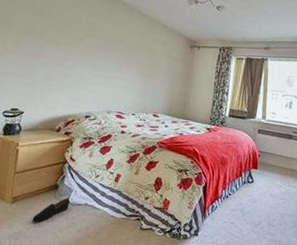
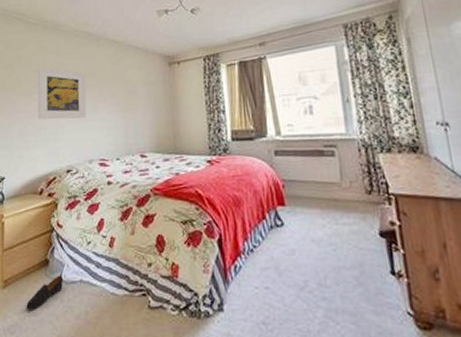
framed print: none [64,21,115,76] -> present [38,67,86,120]

